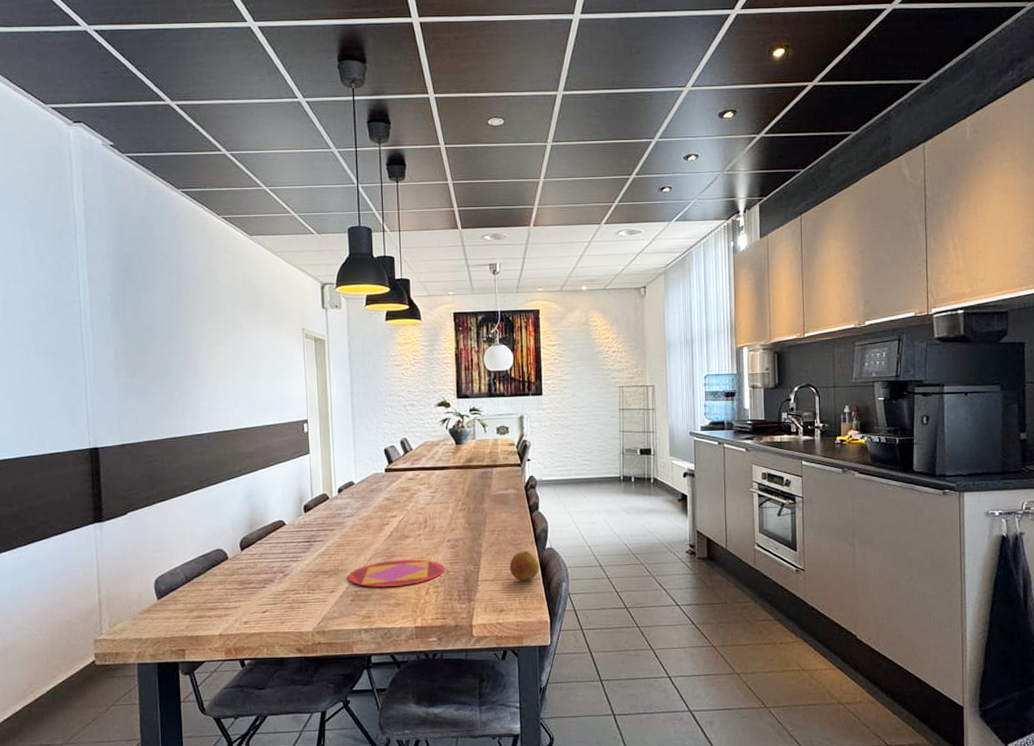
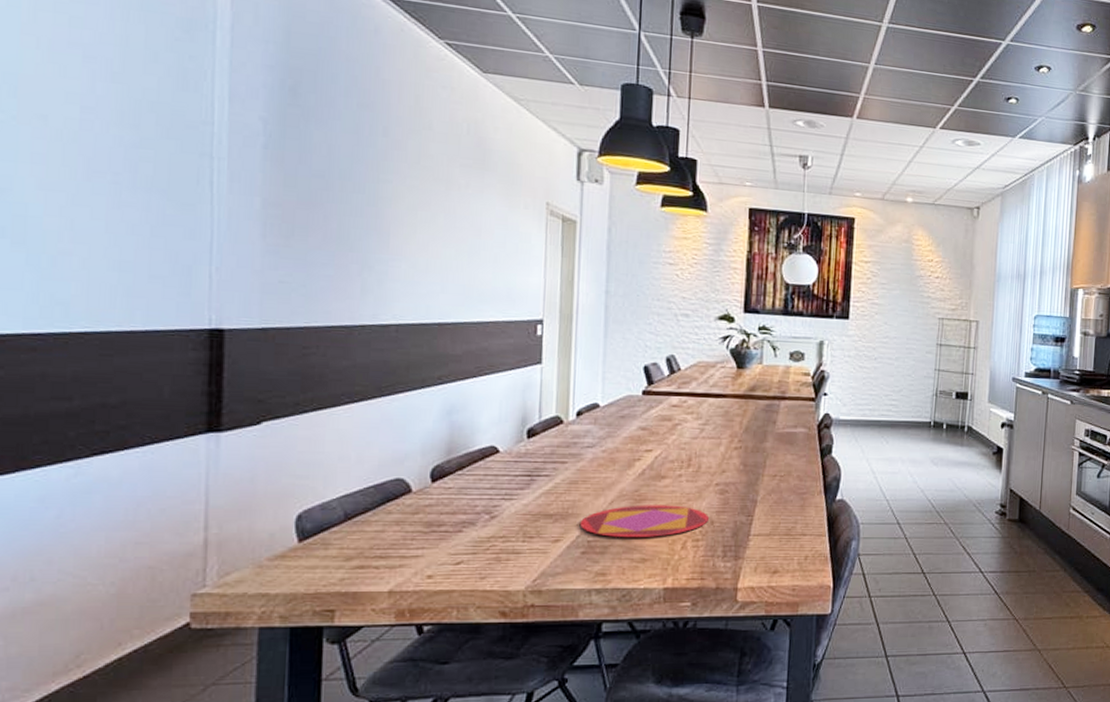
fruit: present [509,550,539,581] -> none [790,501,826,537]

